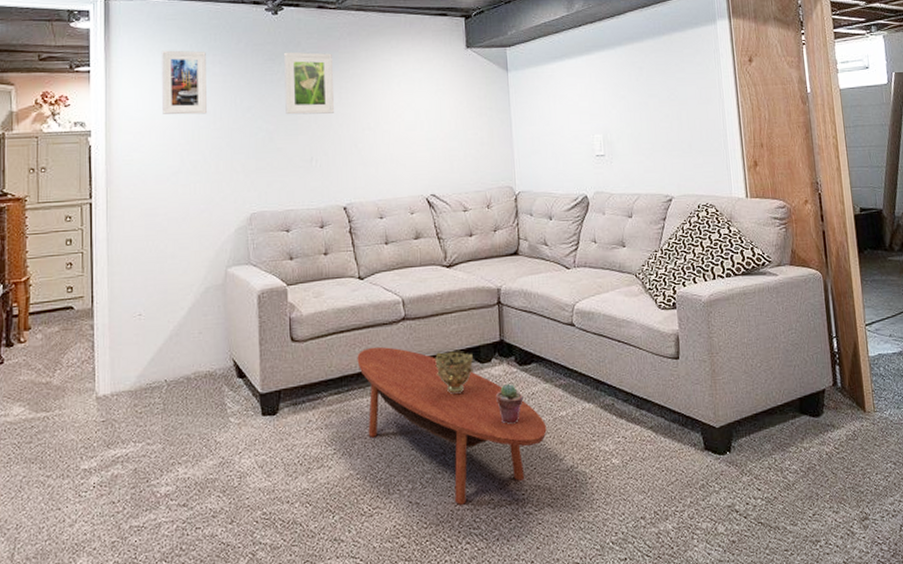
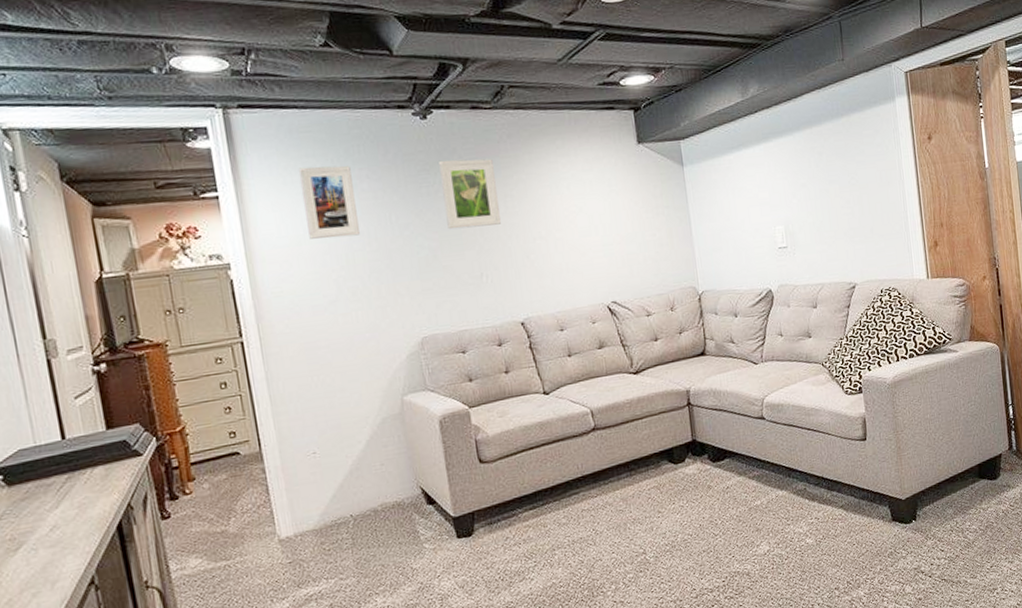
coffee table: present [357,346,547,505] -> none [549,458,743,599]
decorative bowl: present [435,349,474,395] -> none [628,453,668,498]
potted succulent: present [496,383,524,424] -> none [692,480,719,519]

